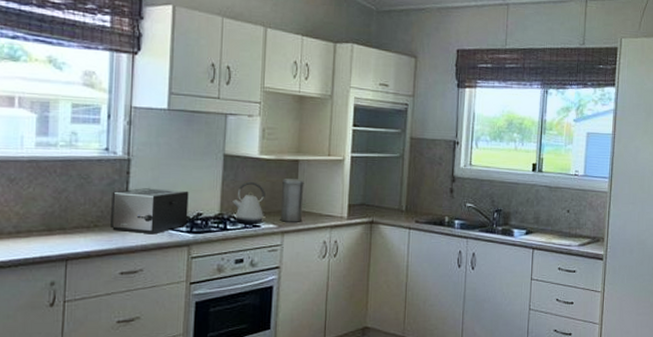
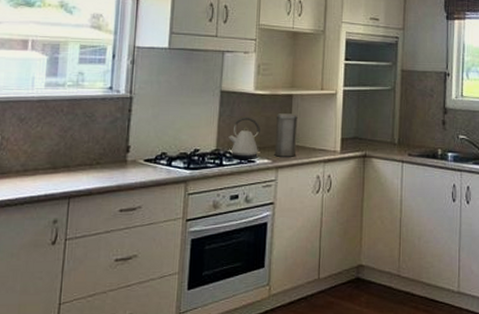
toaster: present [111,188,189,235] -> none [112,125,187,171]

